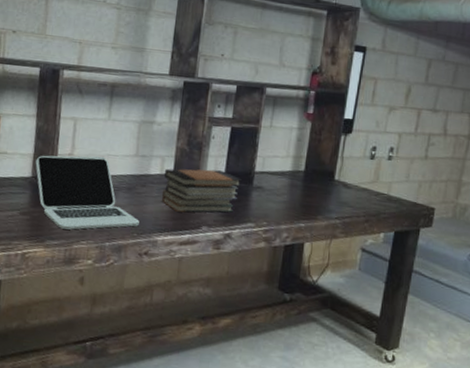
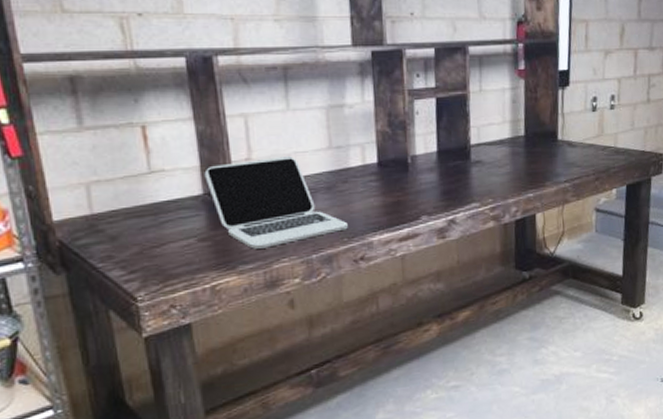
book stack: present [161,168,243,213] -> none [366,149,458,205]

